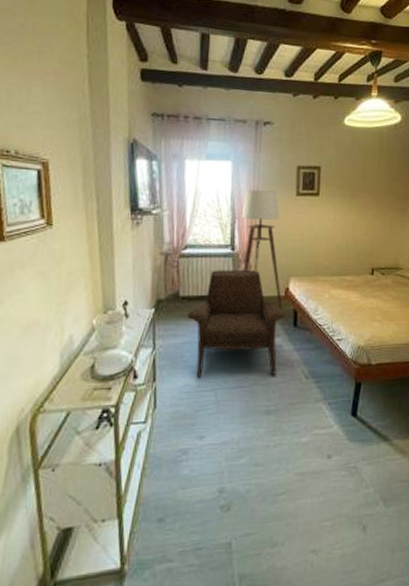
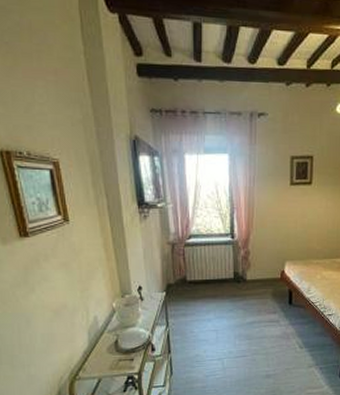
armchair: present [187,269,287,378] -> none [194,255,283,350]
floor lamp: present [241,189,283,310] -> none [239,181,279,290]

